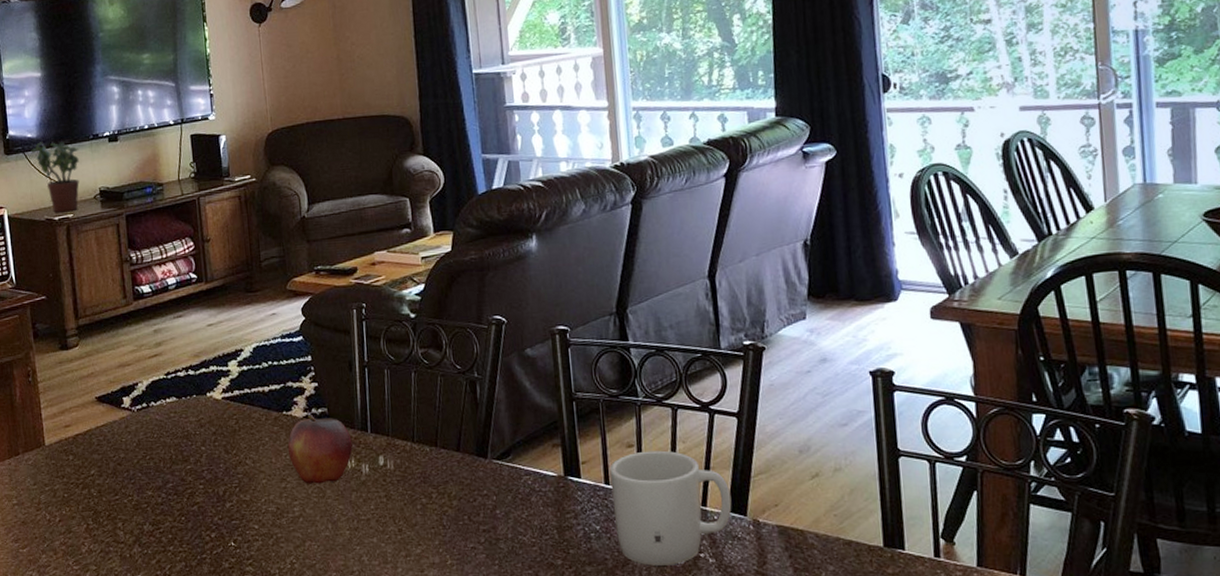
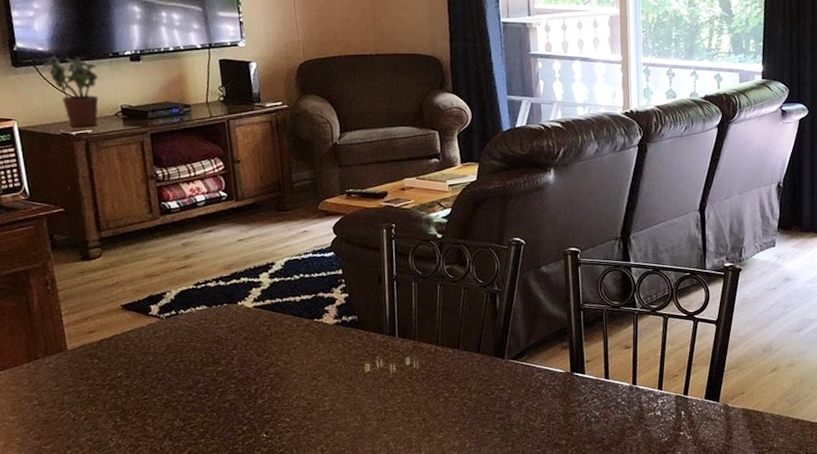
fruit: present [287,413,353,484] -> none [318,321,381,382]
mug: present [609,450,732,566] -> none [609,351,708,443]

